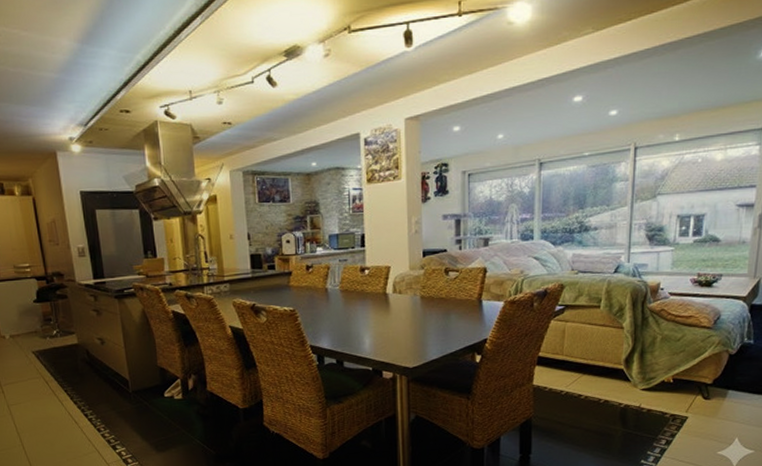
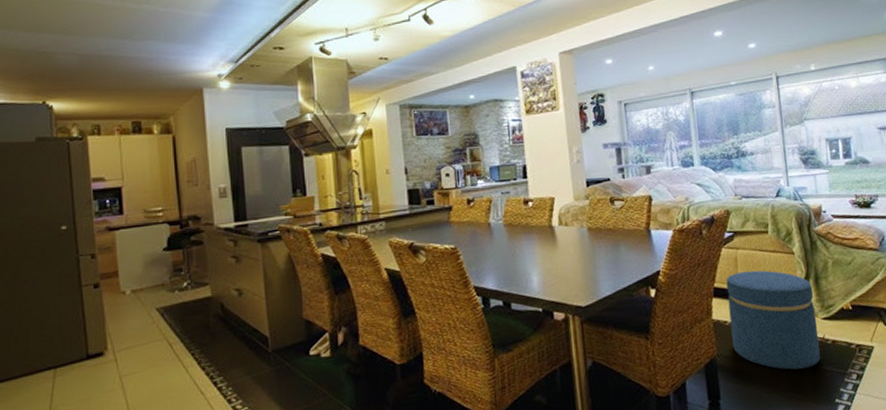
ottoman: none [549,342,637,433] -> present [726,270,820,370]

